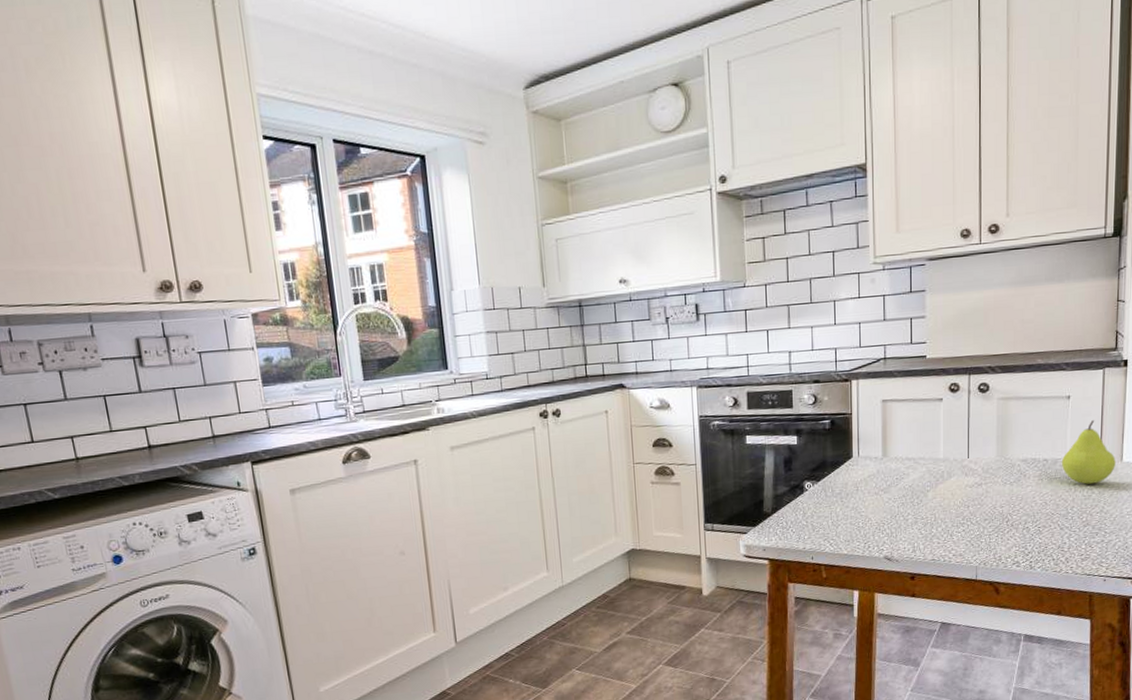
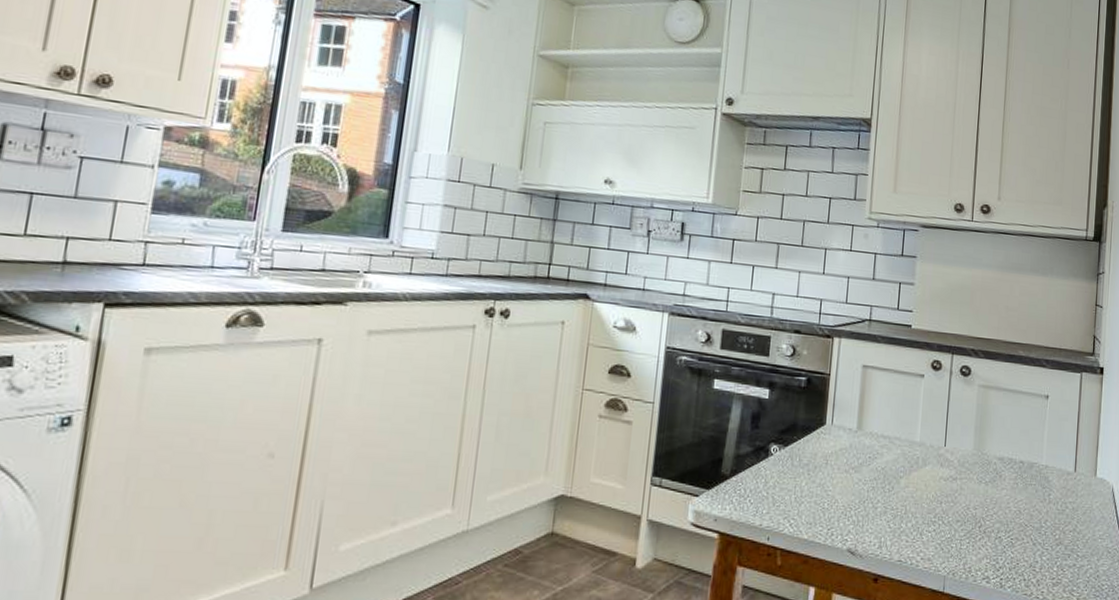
fruit: present [1061,420,1116,485] -> none [1037,426,1090,497]

